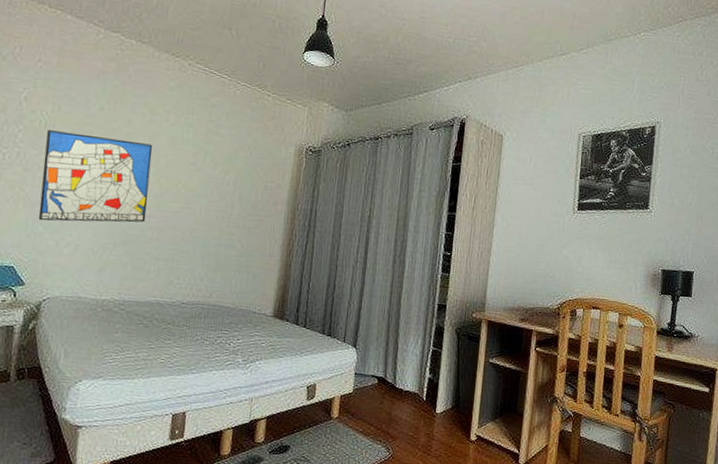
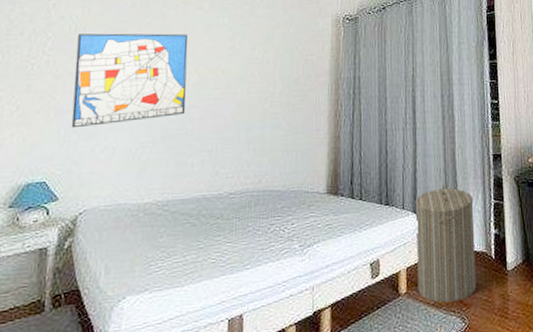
laundry hamper: none [349,324,413,433] -> present [415,183,477,303]

